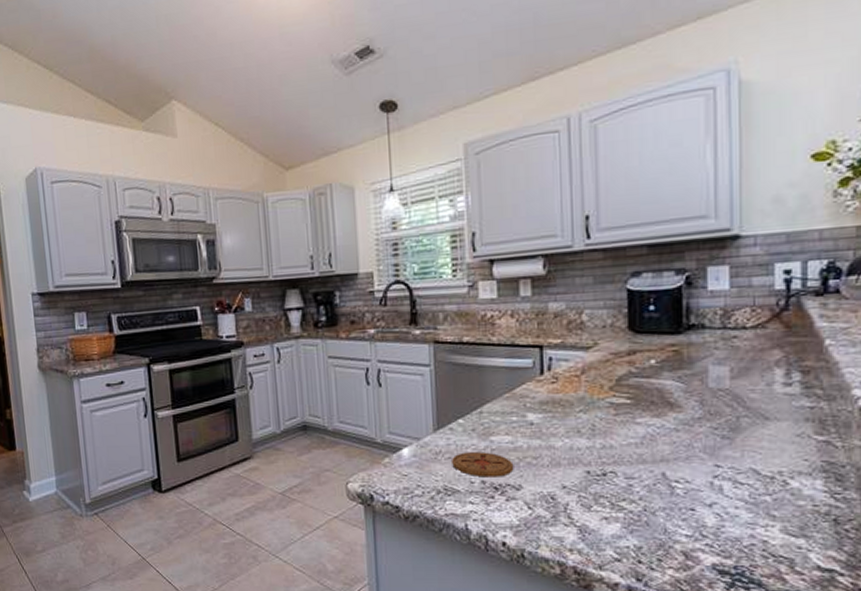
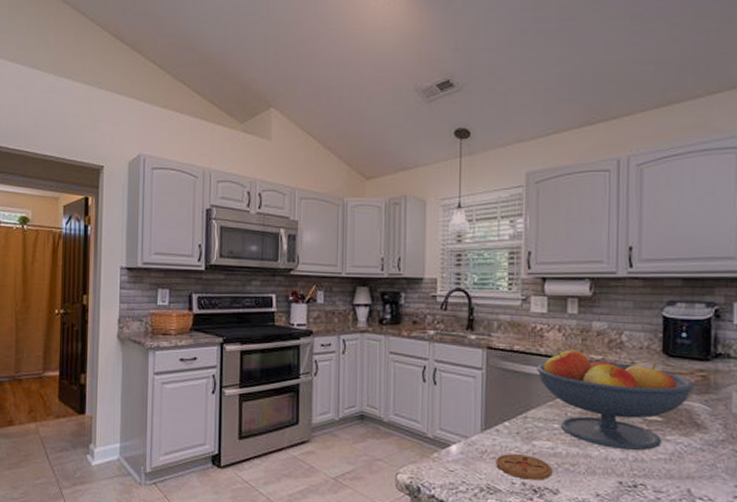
fruit bowl: none [489,335,665,437] -> present [537,349,694,450]

